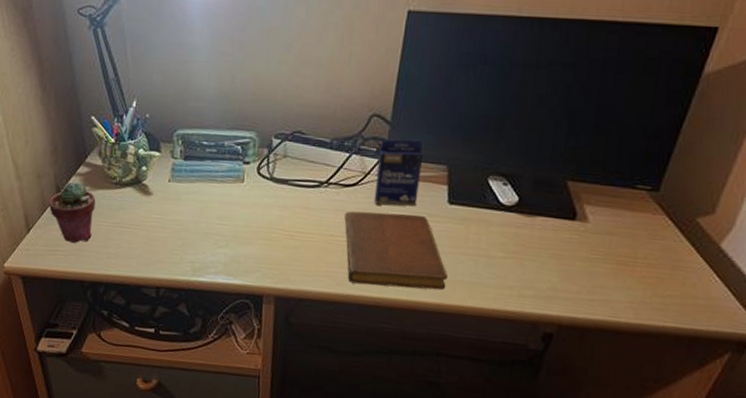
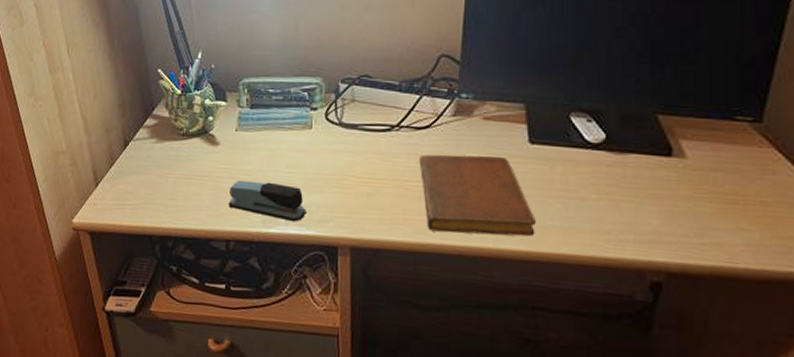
potted succulent: present [48,181,96,244] -> none [116,134,163,197]
stapler: none [159,230,235,272] -> present [228,180,306,222]
small box: present [373,139,424,207] -> none [448,78,499,148]

